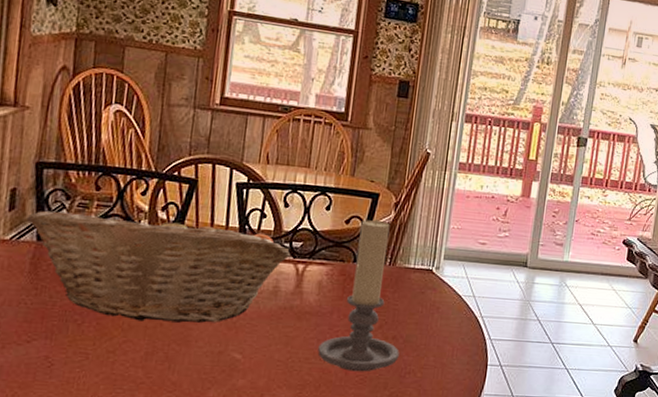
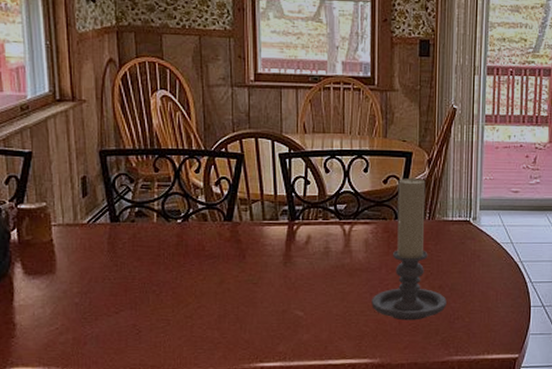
fruit basket: present [26,211,290,323] -> none [98,186,335,288]

